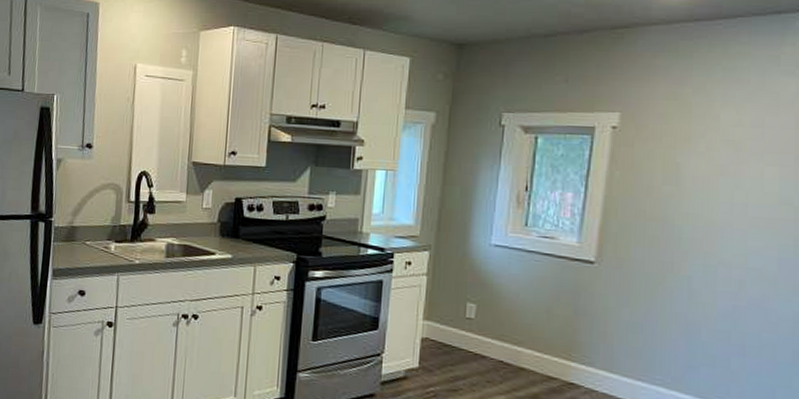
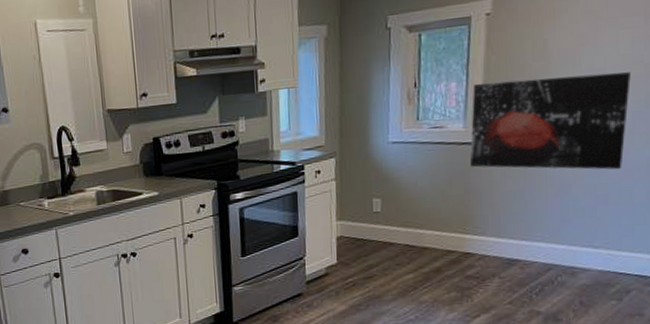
wall art: none [581,197,777,320] -> present [469,72,631,170]

